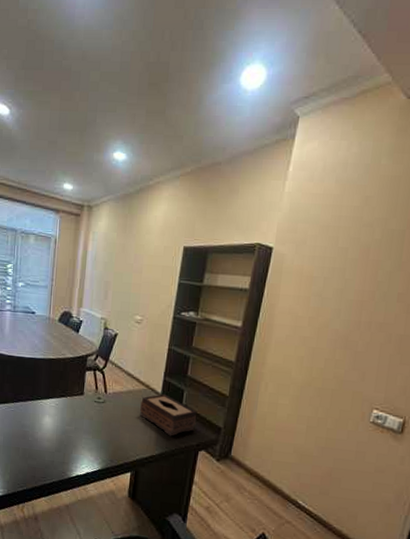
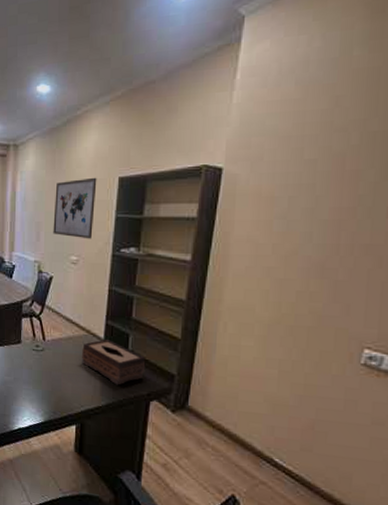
wall art: none [120,244,164,302] -> present [53,177,97,239]

